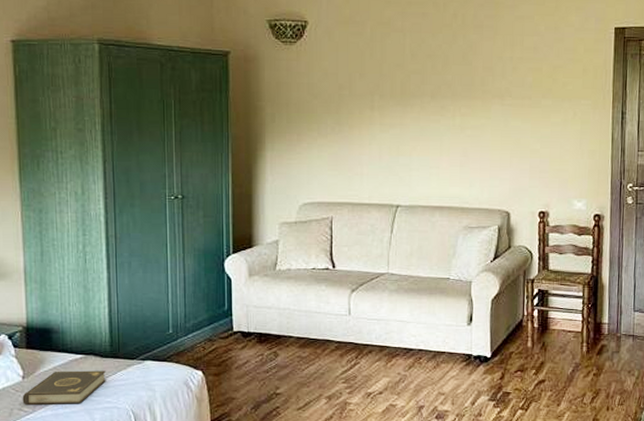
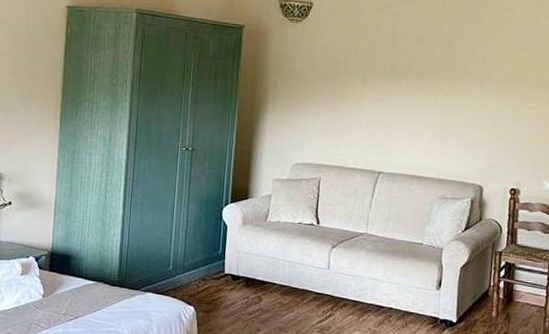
book: present [22,370,106,405] -> none [40,294,112,326]

